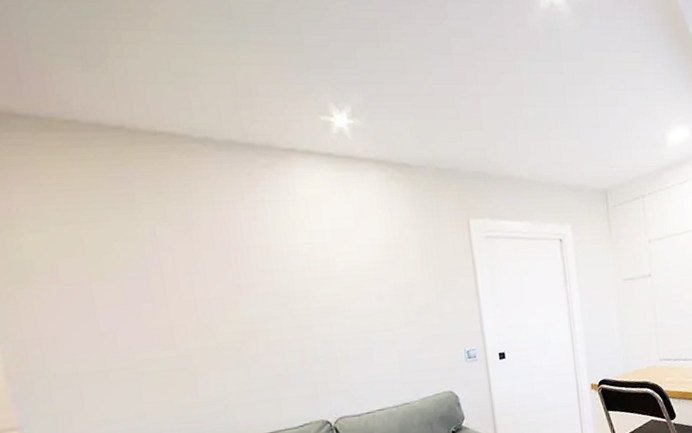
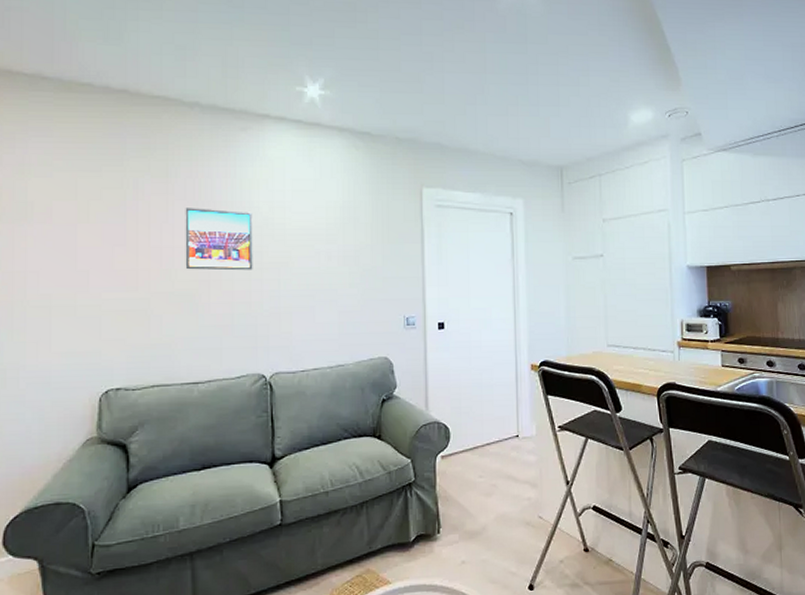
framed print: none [215,255,301,322] -> present [185,208,253,271]

